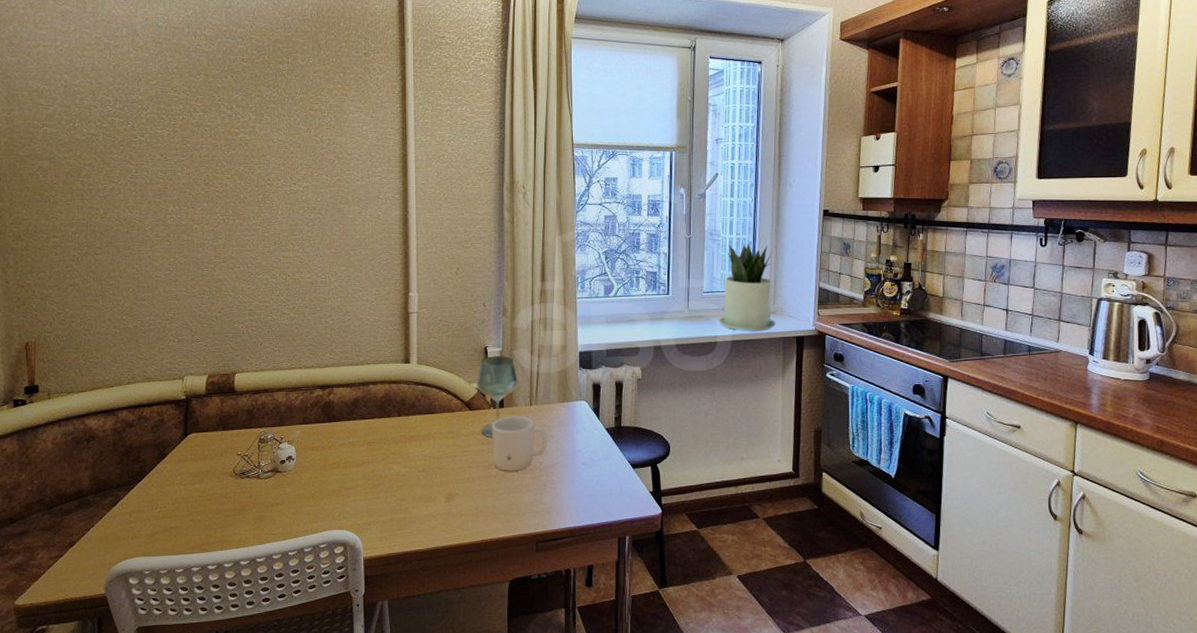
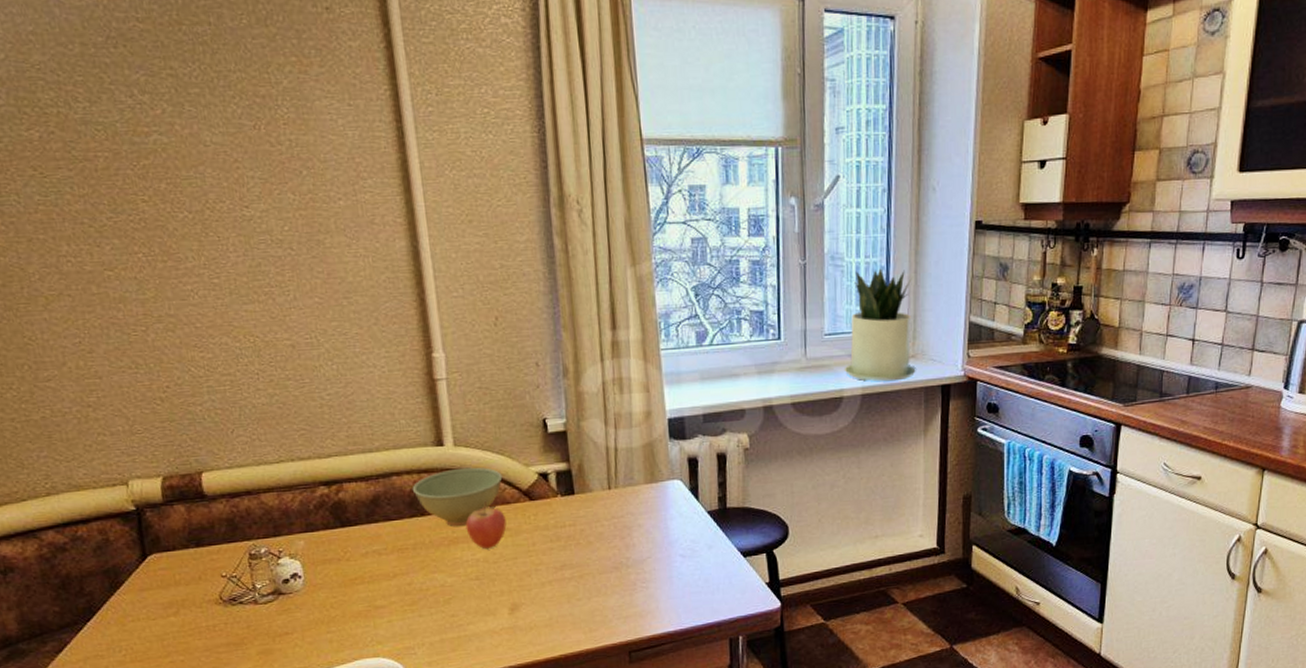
bowl: none [383,381,451,428] -> present [412,467,503,527]
fruit: none [419,409,450,447] -> present [465,501,507,549]
wine glass: present [476,356,518,437] -> none [535,429,591,532]
mug: present [492,416,547,471] -> none [561,503,635,572]

